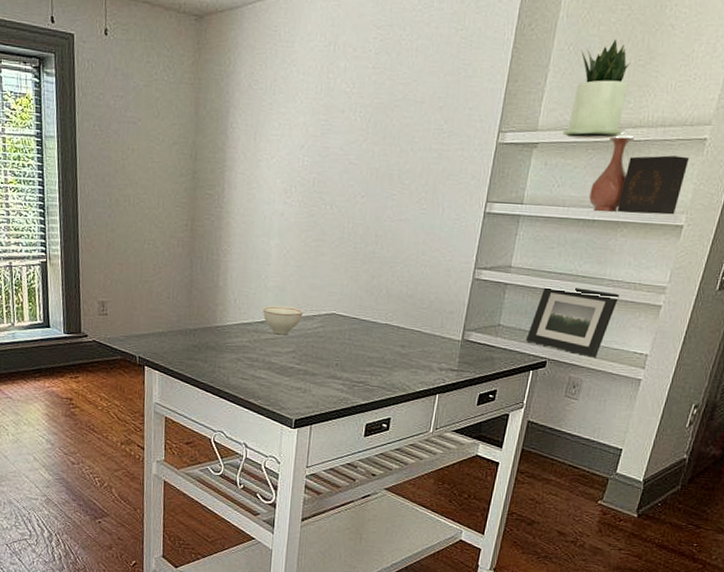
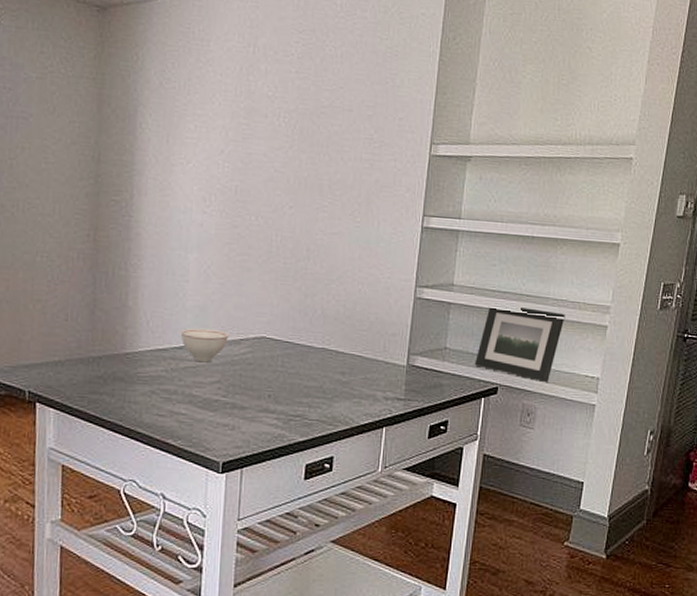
planter: present [562,40,630,140] -> none [494,58,555,155]
vase: present [588,136,634,213] -> none [526,153,565,230]
decorative box: present [616,155,690,215] -> none [554,173,619,233]

